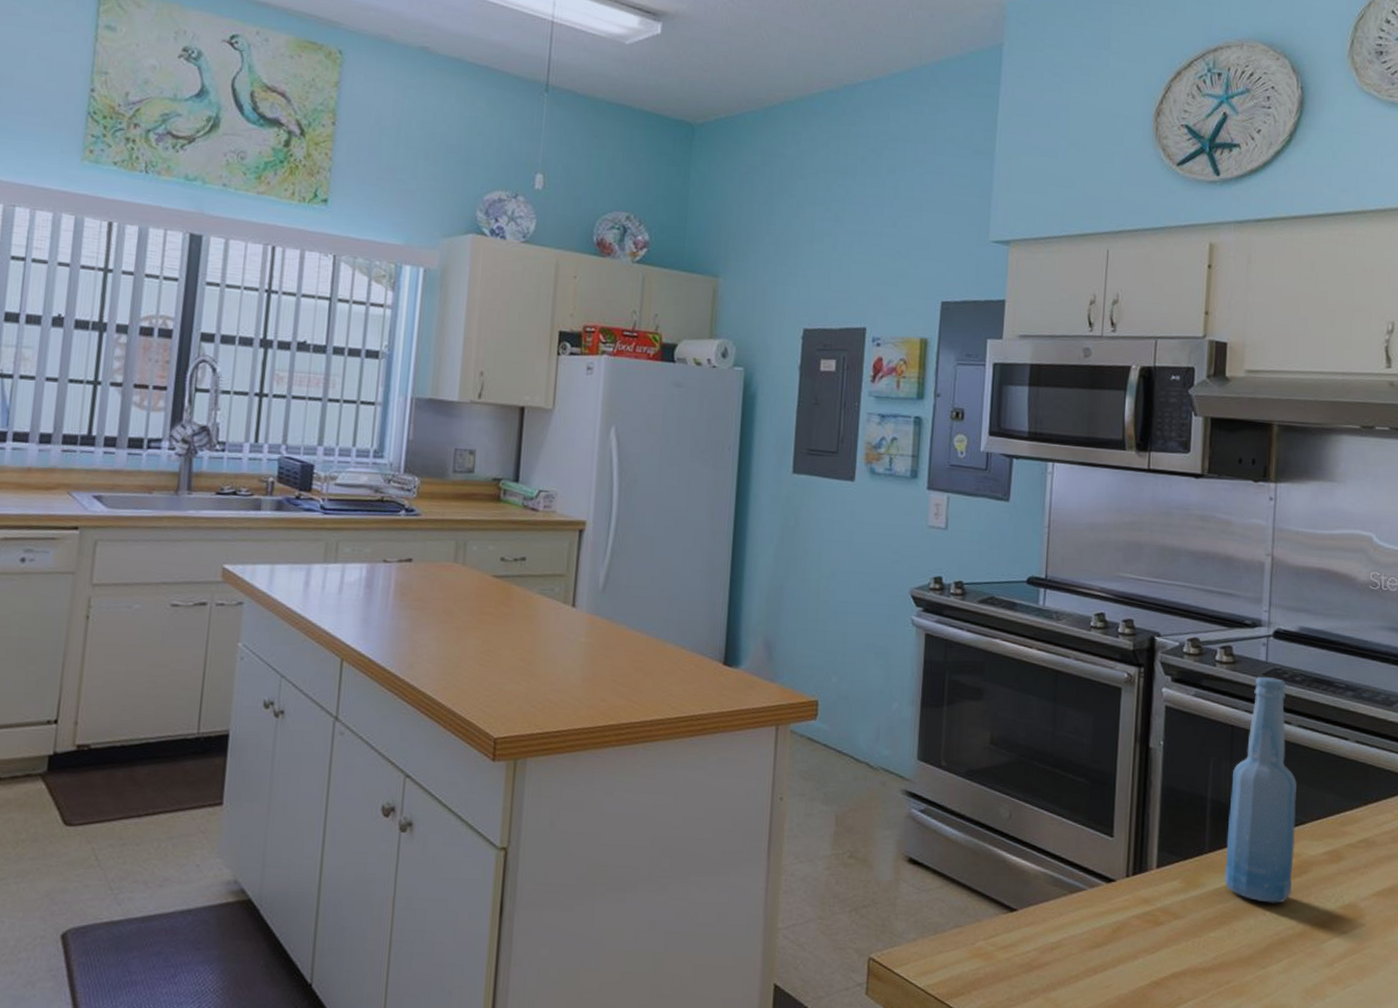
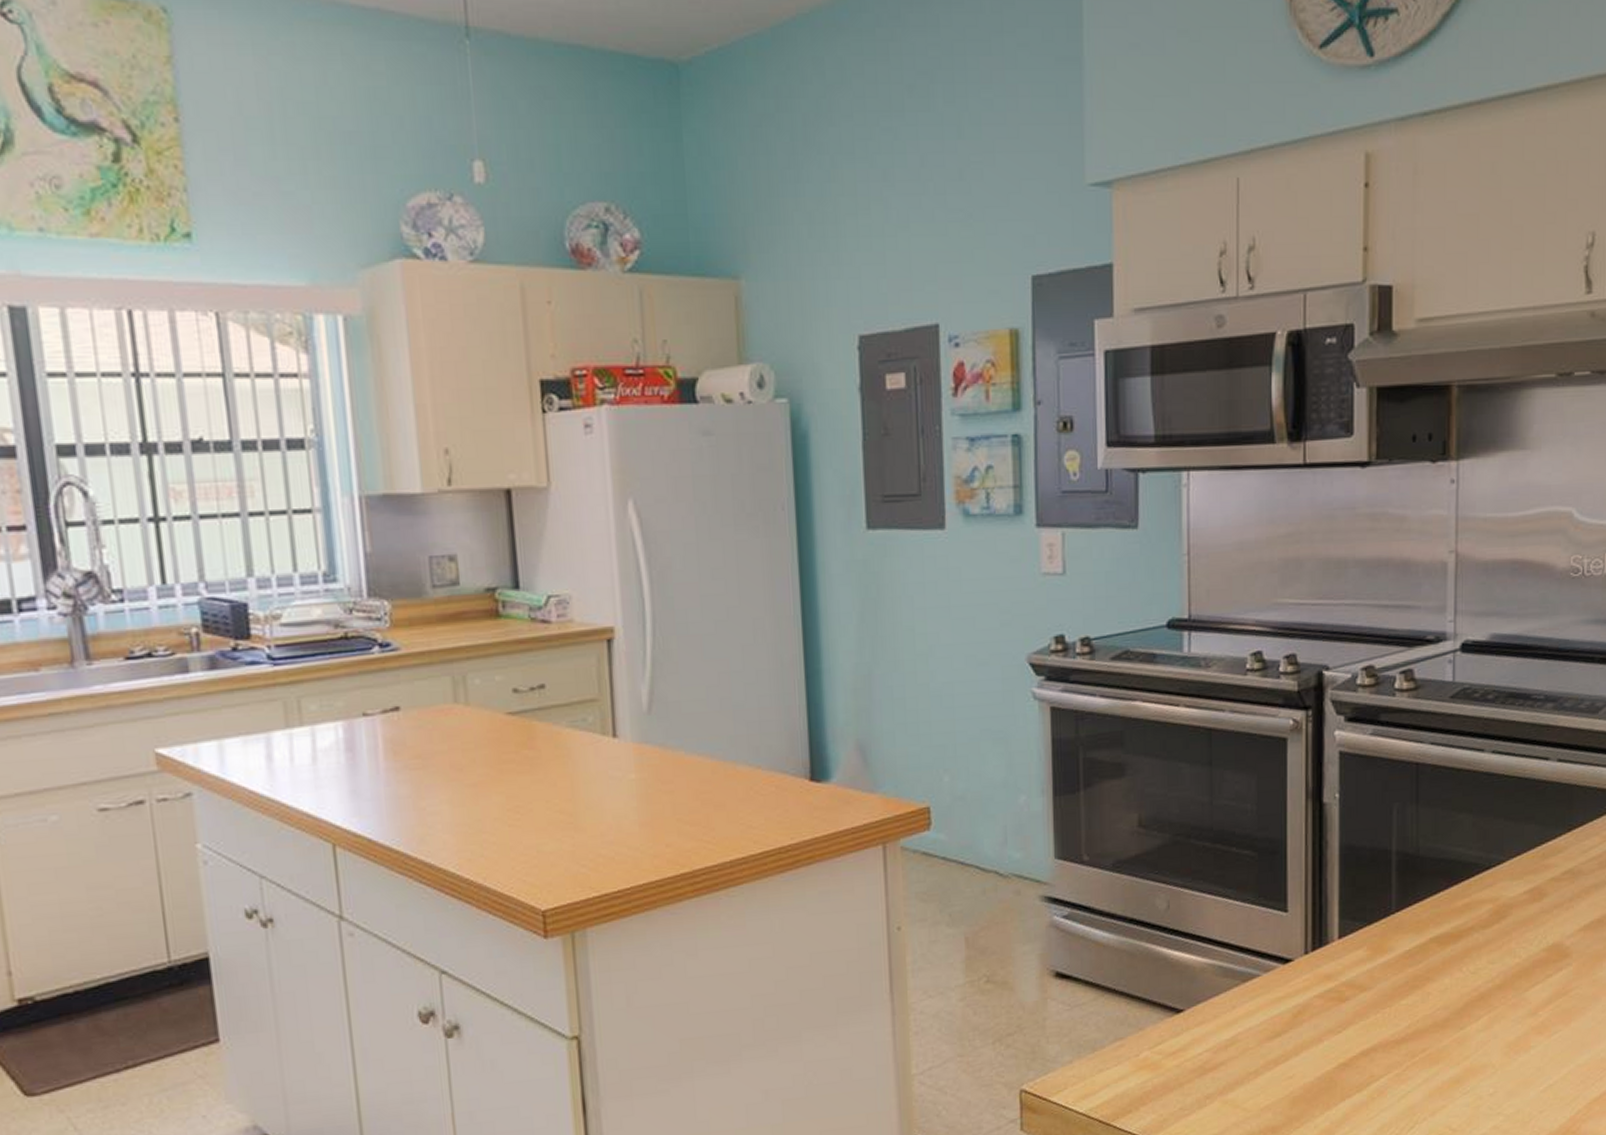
bottle: present [1225,677,1297,903] -> none [1415,699,1493,958]

